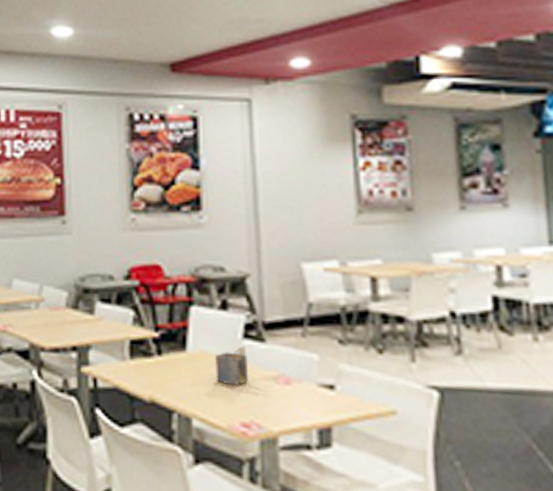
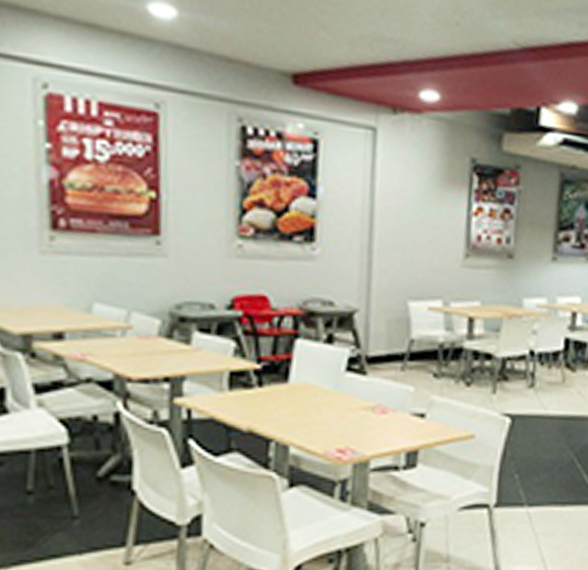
napkin holder: present [214,346,249,386] -> none [315,378,349,416]

